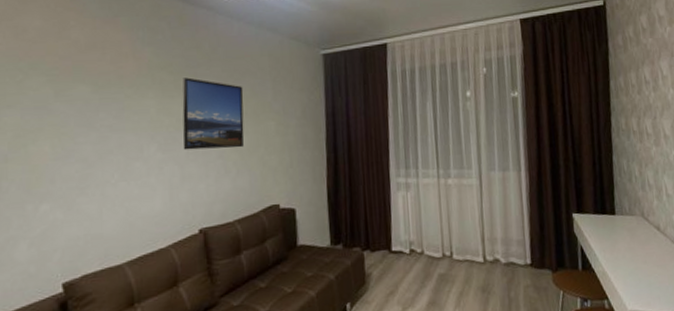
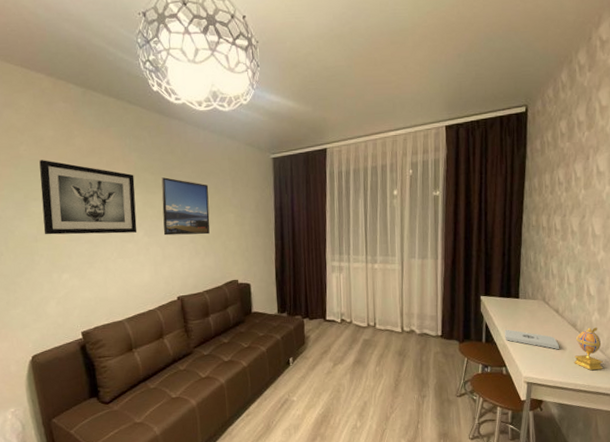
wall art: none [18,56,148,153] -> present [39,160,138,235]
notepad: none [603,252,665,274] -> present [505,329,559,349]

